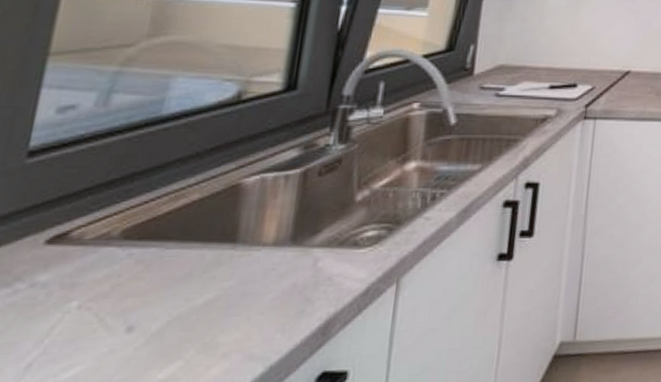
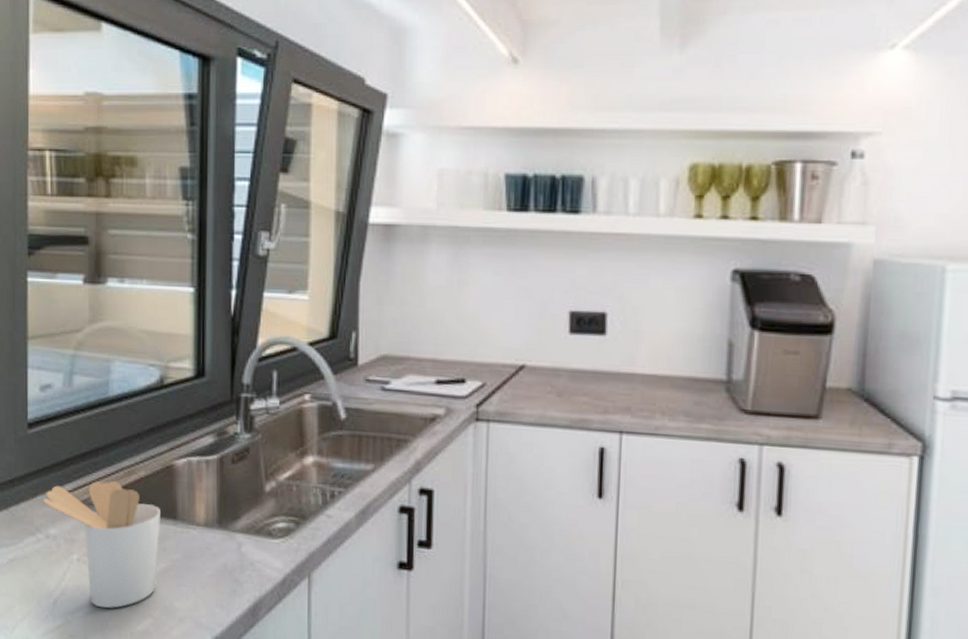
utensil holder: none [33,207,215,361] -> present [42,480,160,609]

